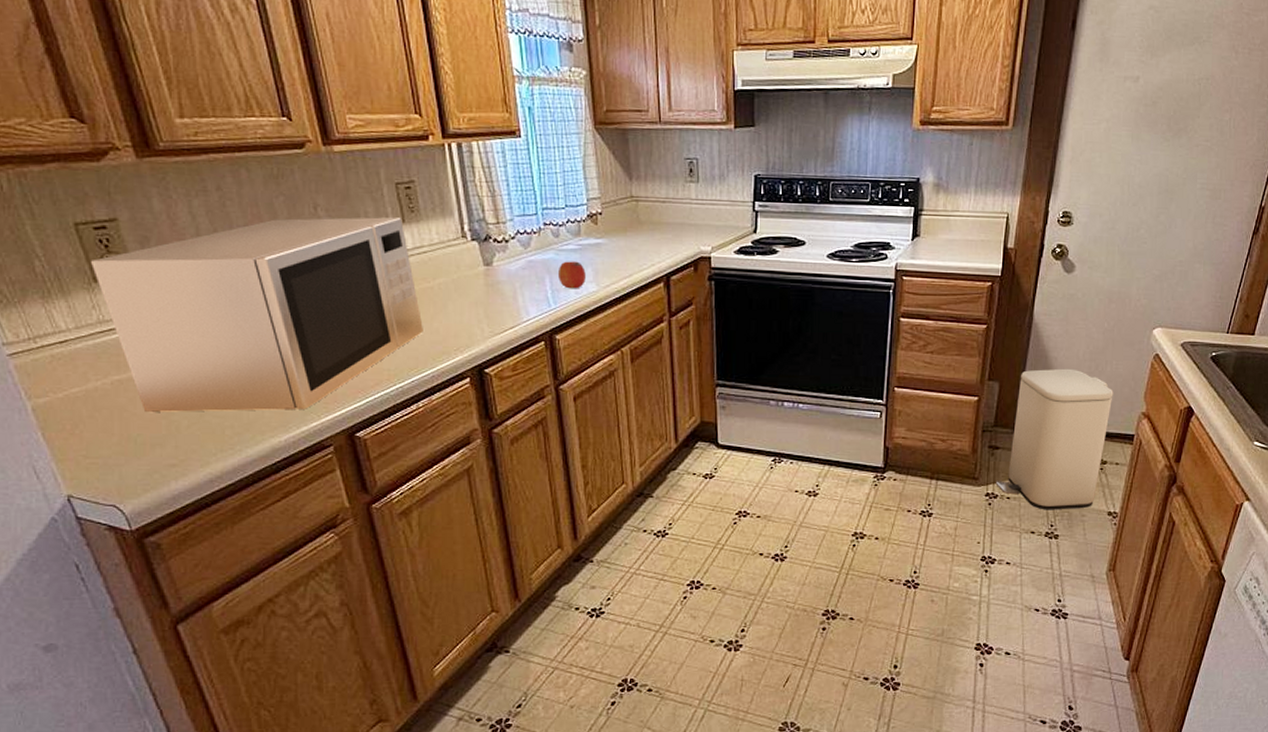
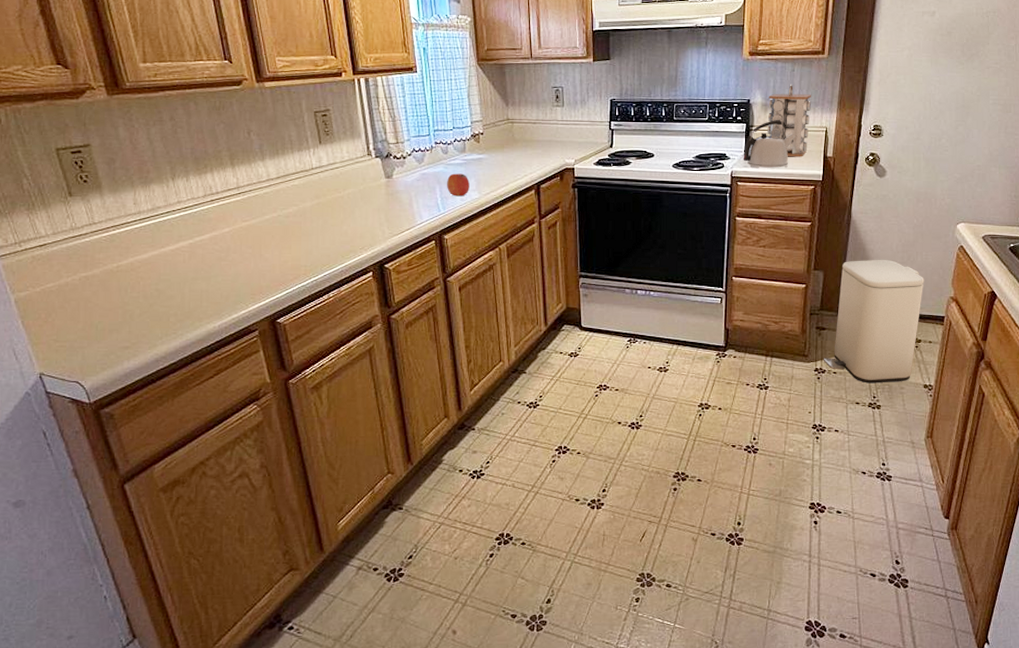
microwave: present [91,217,423,412] -> none [68,140,335,303]
kettle: none [910,202,973,261] -> present [743,119,797,169]
spice rack: none [939,160,992,248] -> present [767,84,812,157]

